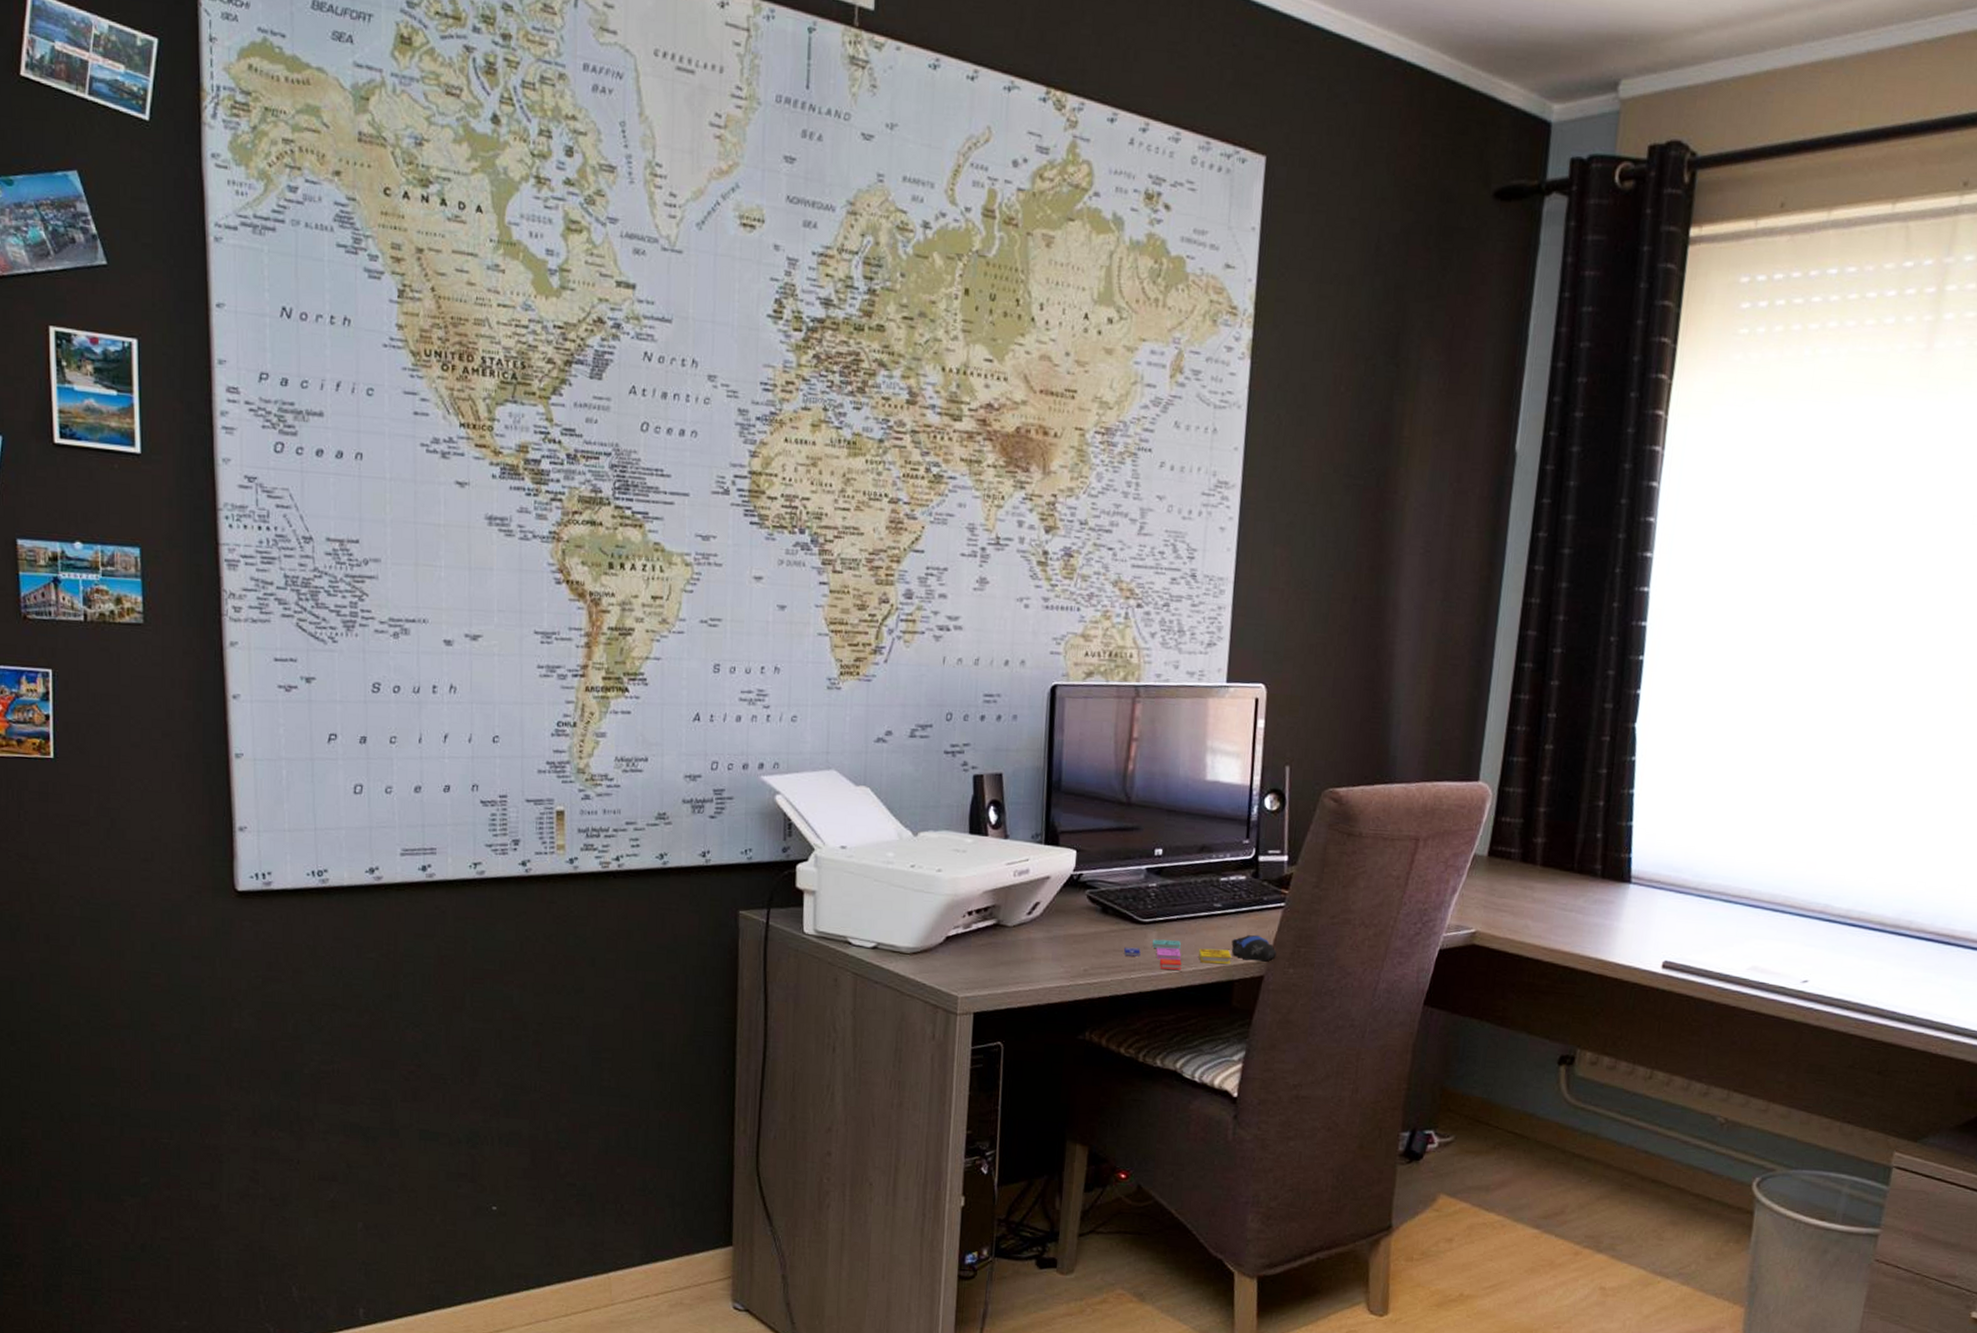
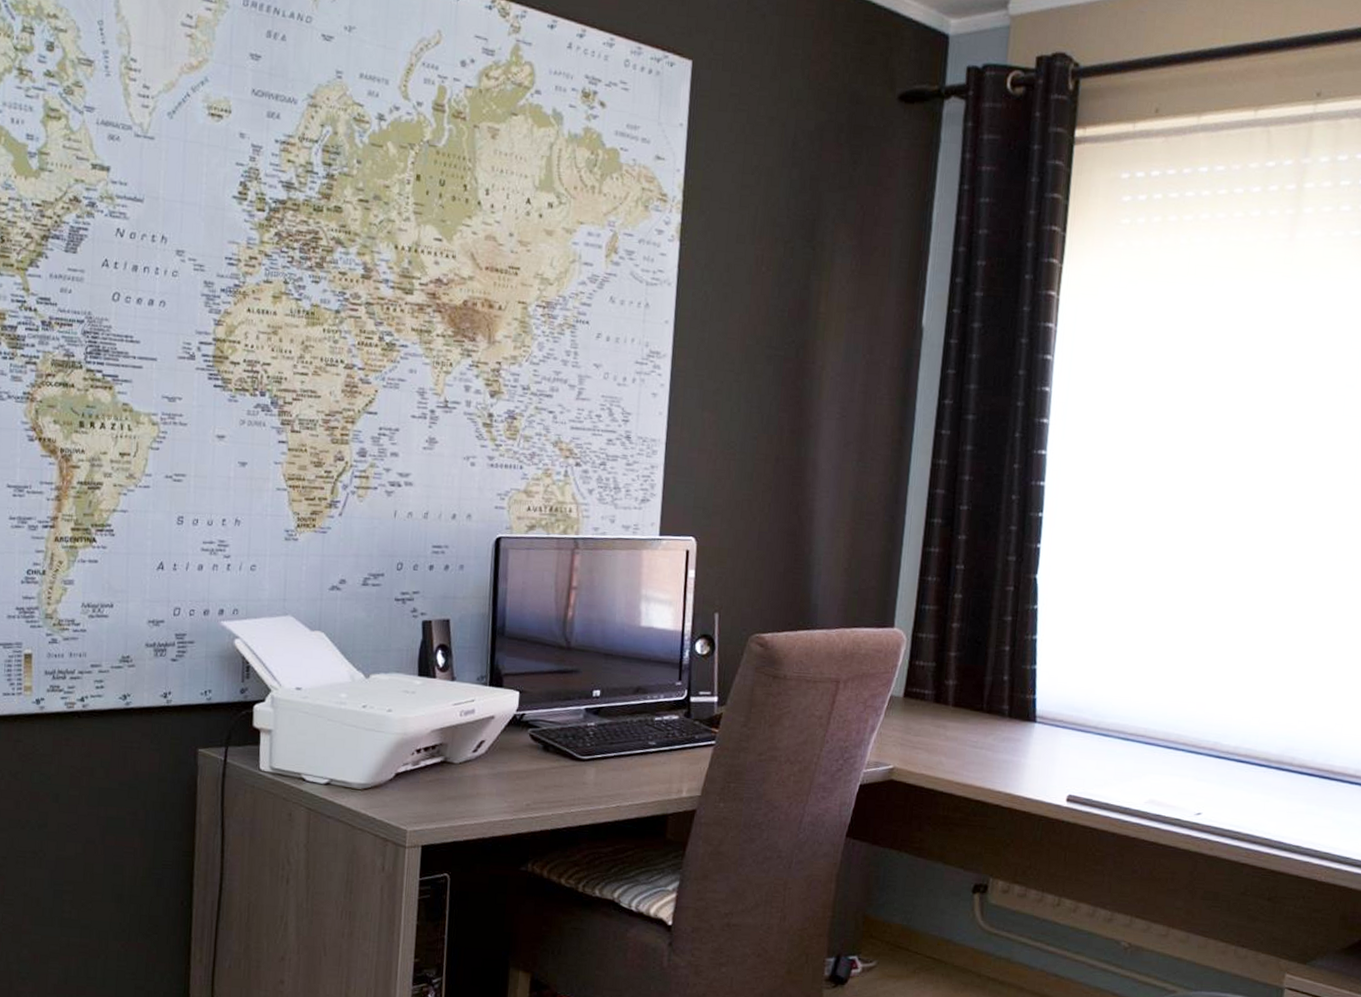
books: present [1124,939,1232,970] -> none [564,775,666,805]
computer mouse: present [1231,934,1277,962] -> none [665,771,708,796]

